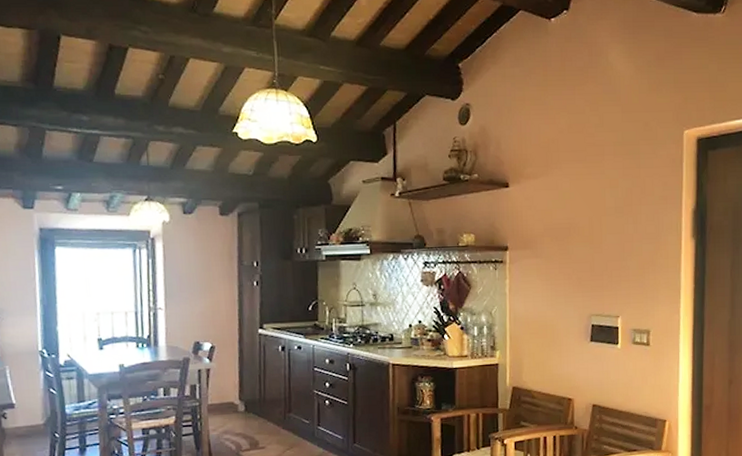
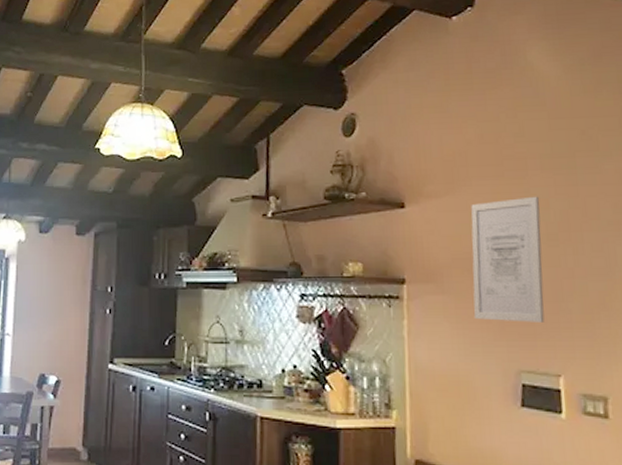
wall art: none [559,177,612,278] -> present [471,196,545,322]

